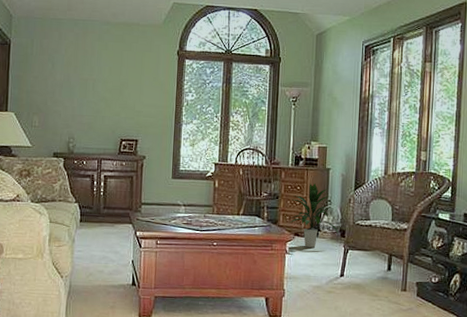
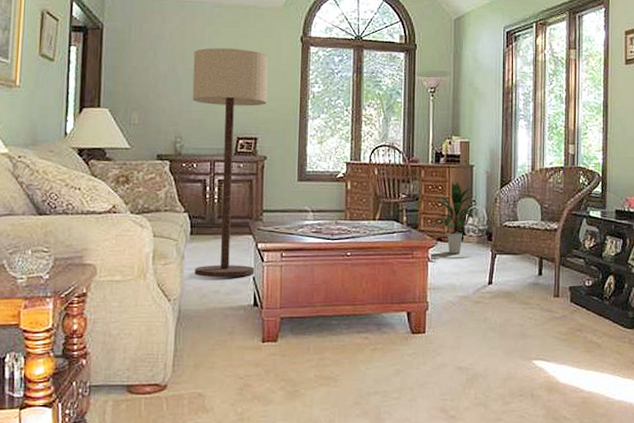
floor lamp: none [83,60,149,260] -> present [192,48,268,278]

